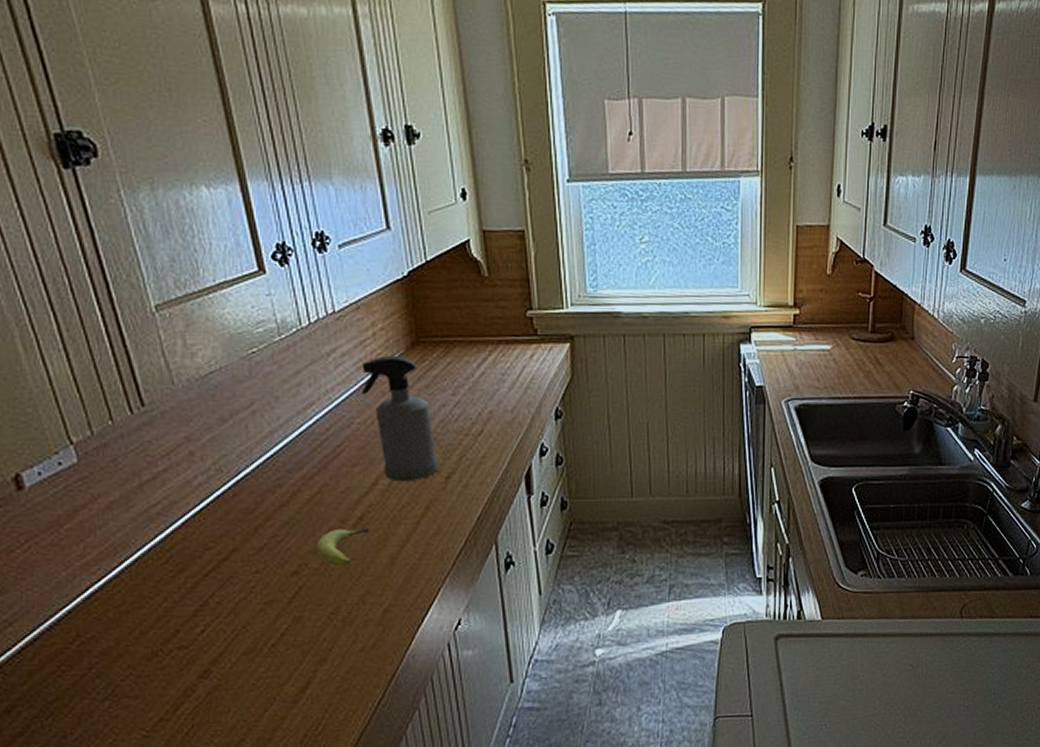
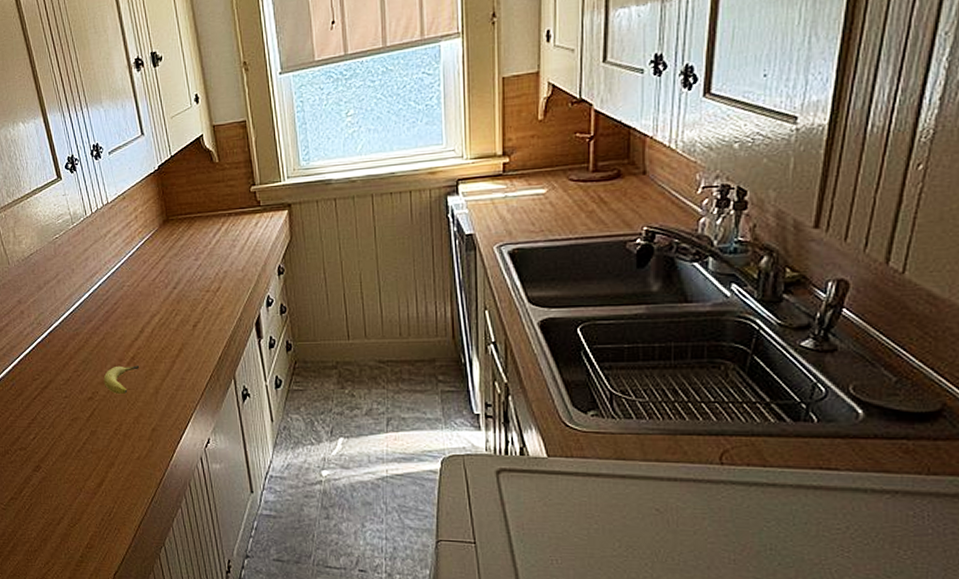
spray bottle: present [362,355,438,482] -> none [129,231,187,330]

